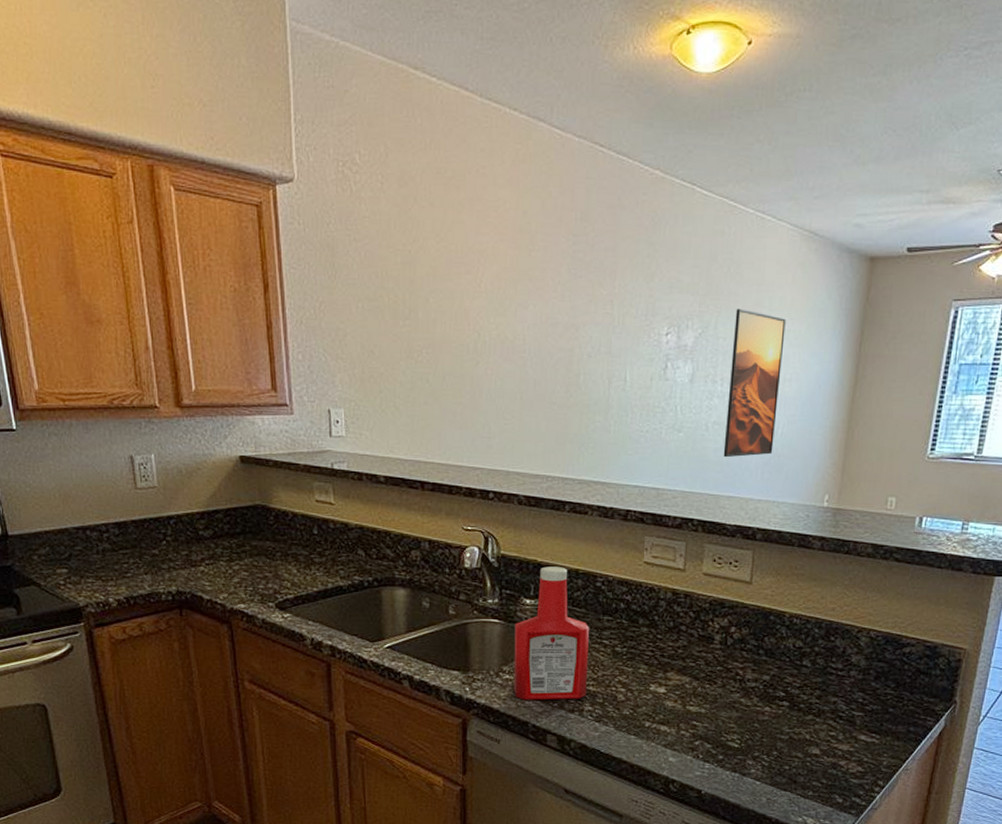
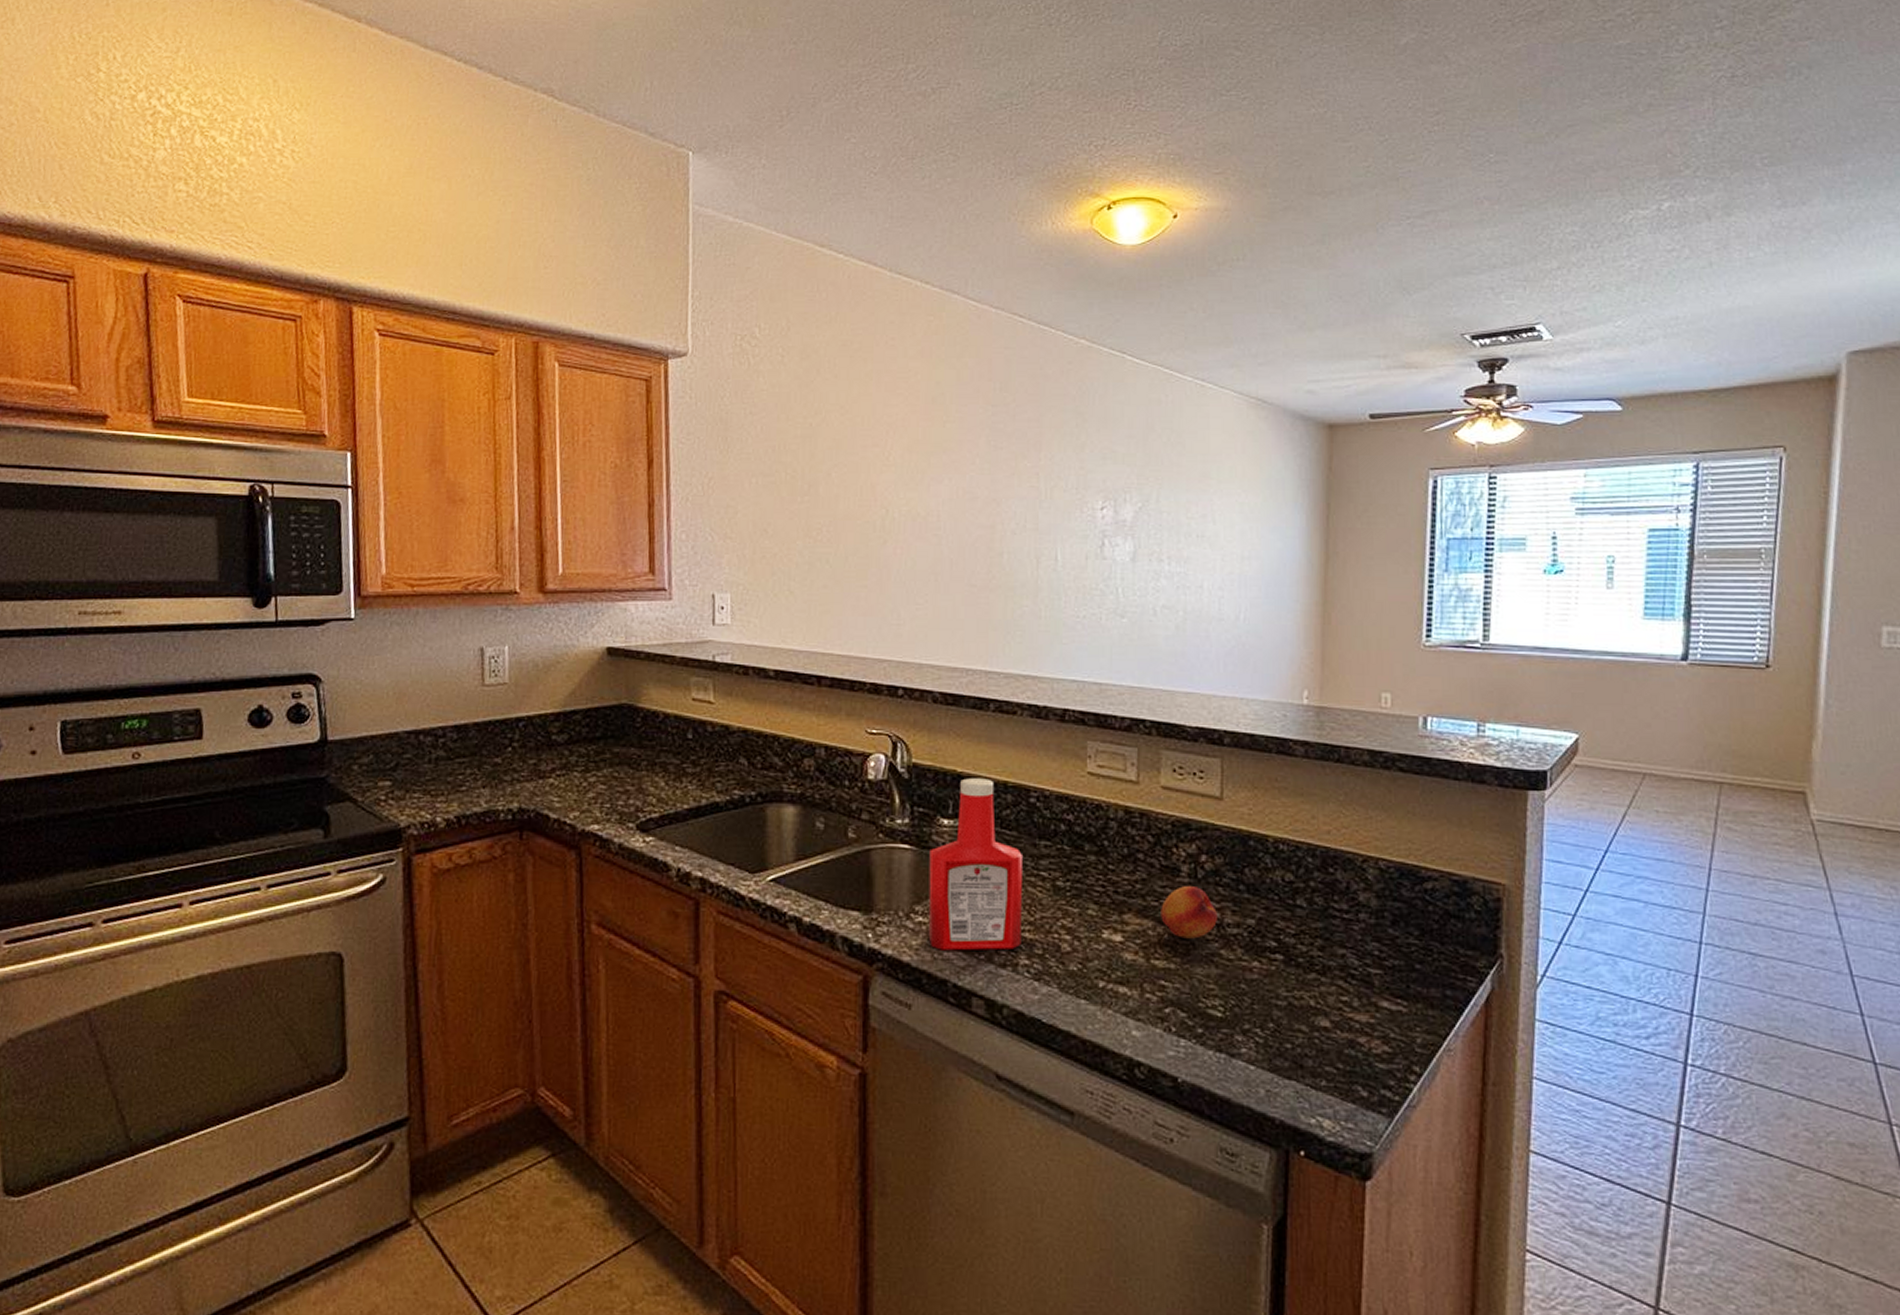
fruit: none [696,651,741,691] -> present [1161,886,1217,939]
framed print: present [723,308,786,458] -> none [1176,480,1239,647]

